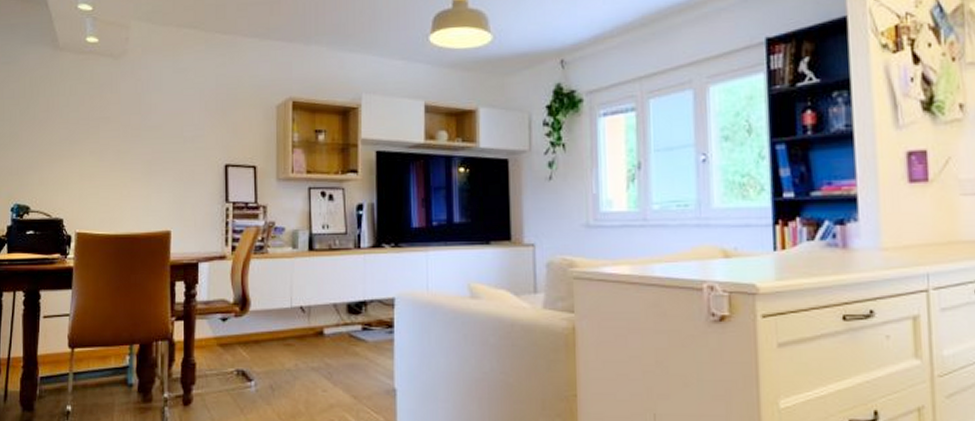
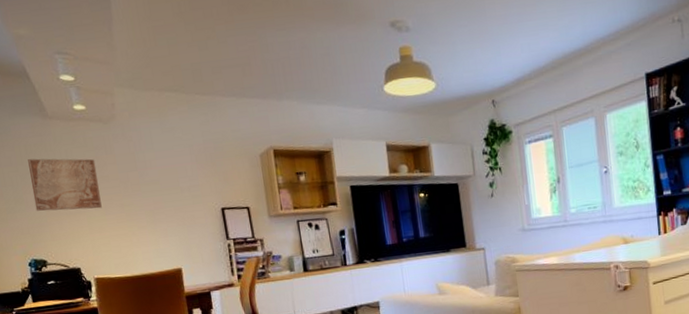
wall art: none [29,92,98,154] -> present [28,158,102,211]

